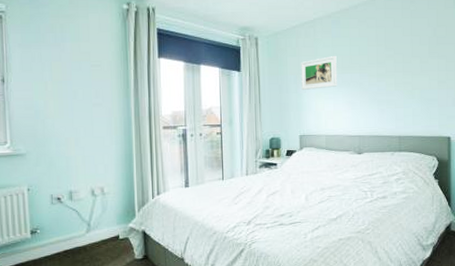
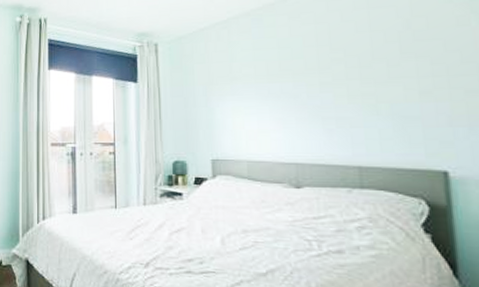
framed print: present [301,56,337,90] -> none [212,61,262,103]

